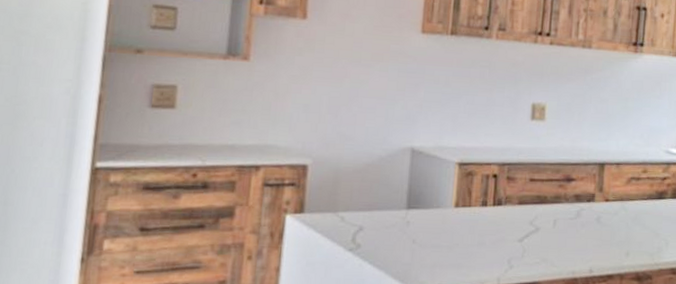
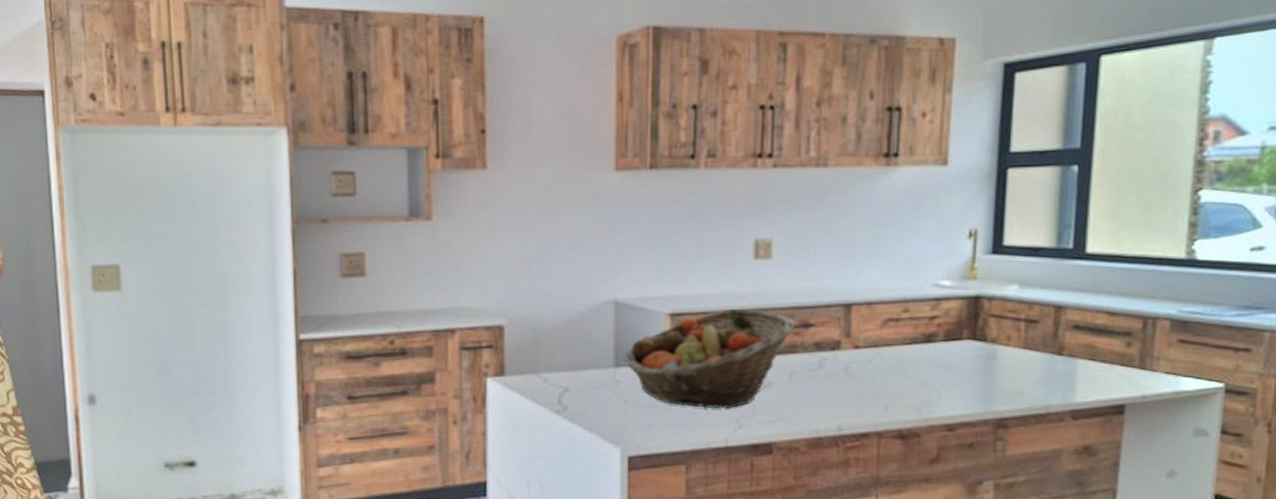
fruit basket: none [415,162,561,251] -> present [624,308,795,409]

